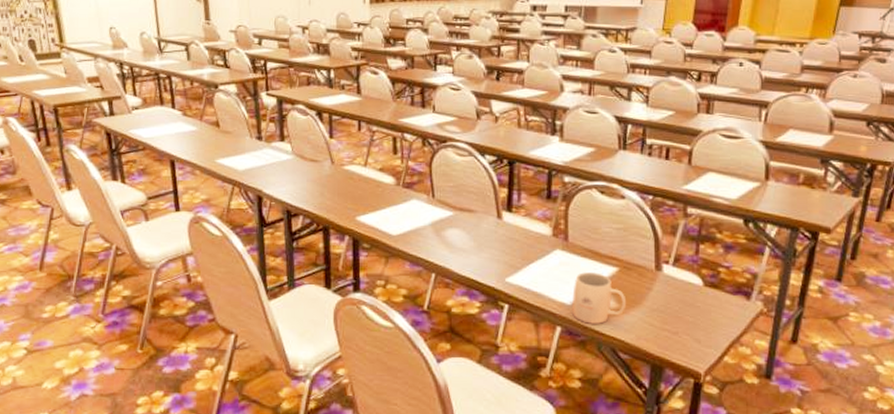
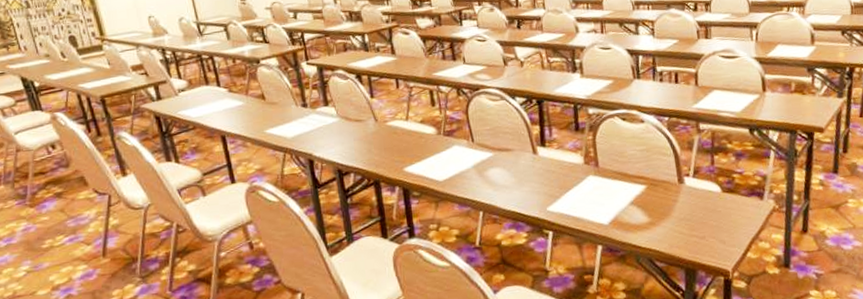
mug: present [572,272,627,324] -> none [608,192,657,240]

